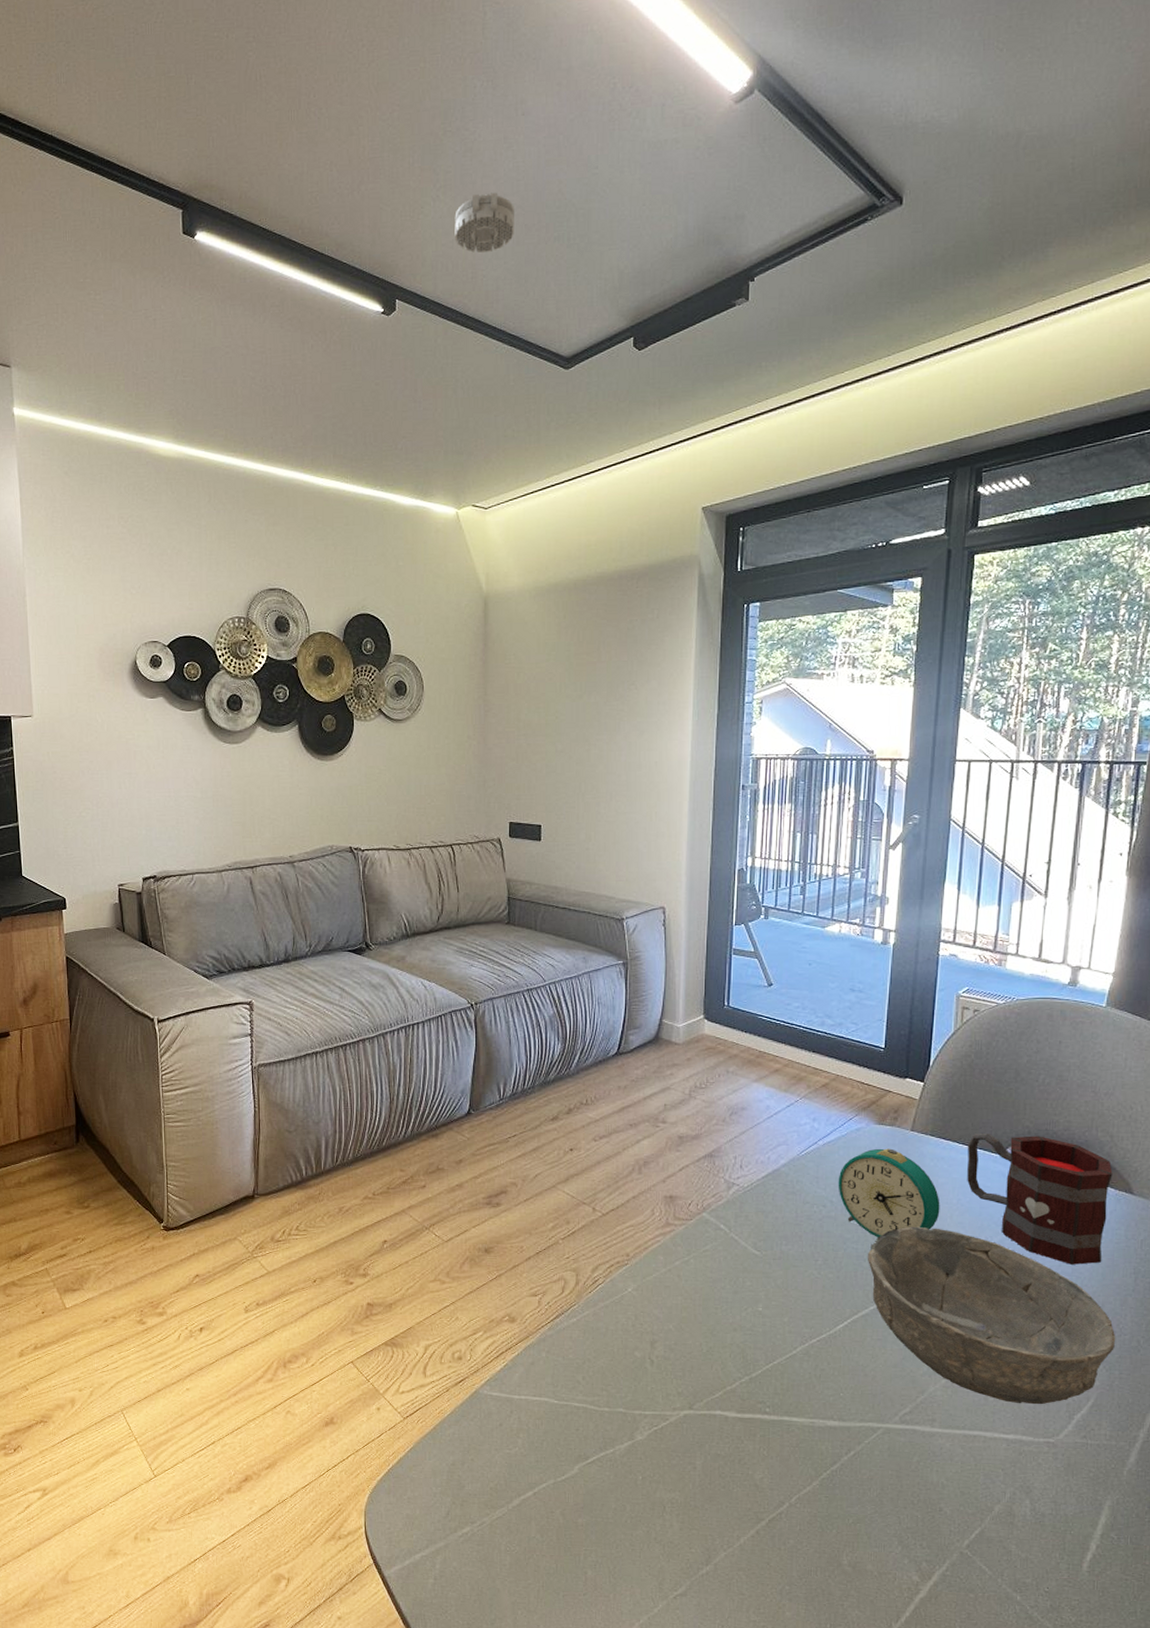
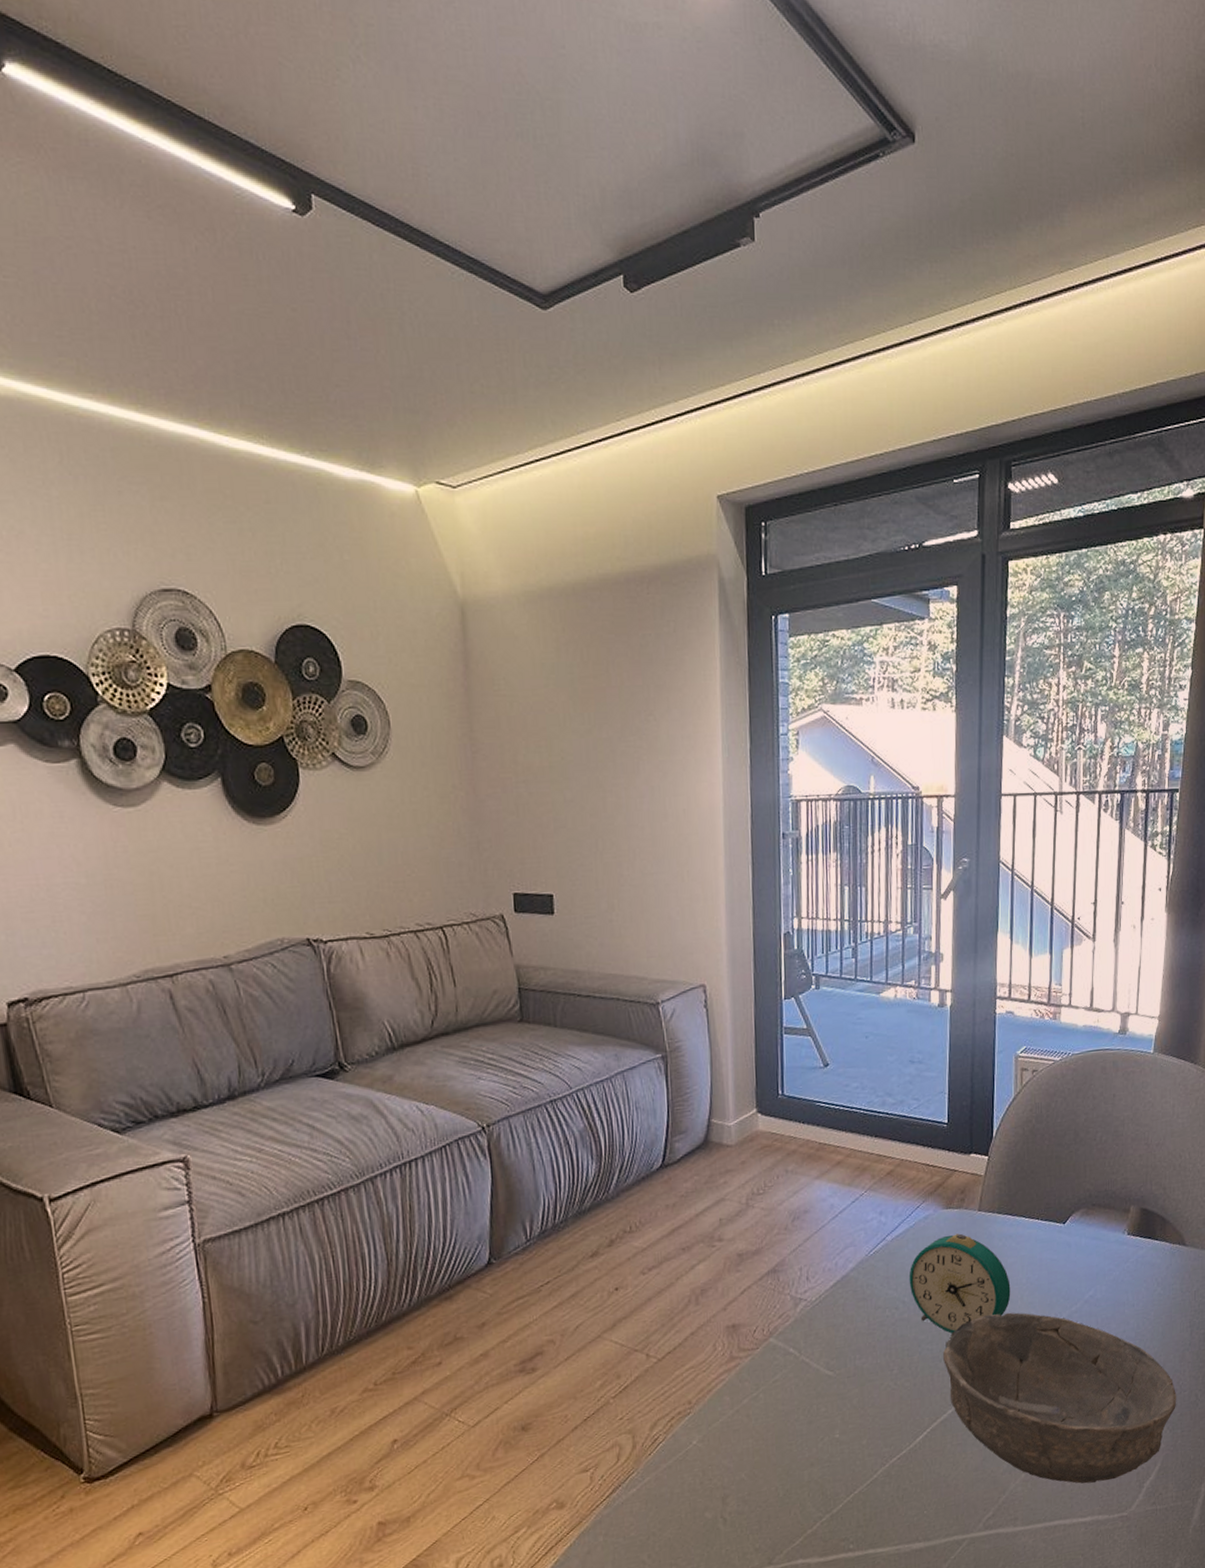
smoke detector: present [454,192,515,254] -> none [383,61,464,144]
mug: present [967,1134,1113,1265] -> none [1033,1197,1167,1329]

